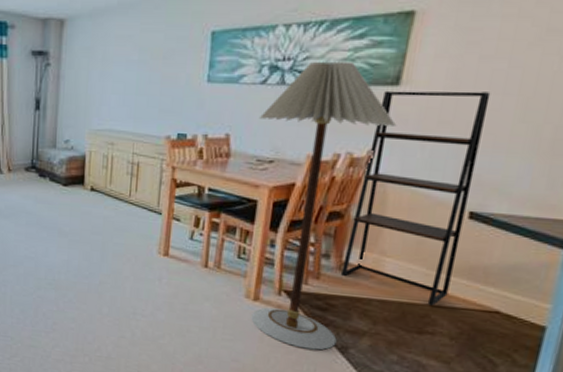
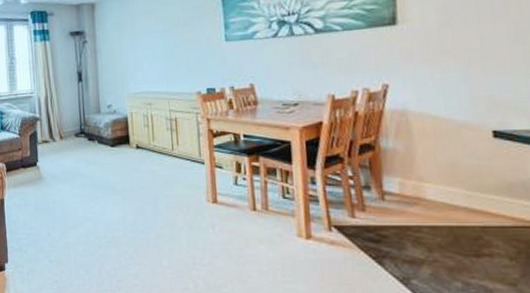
floor lamp: present [251,61,397,350] -> none [277,9,403,284]
shelving unit: present [341,90,491,306] -> none [383,21,495,226]

